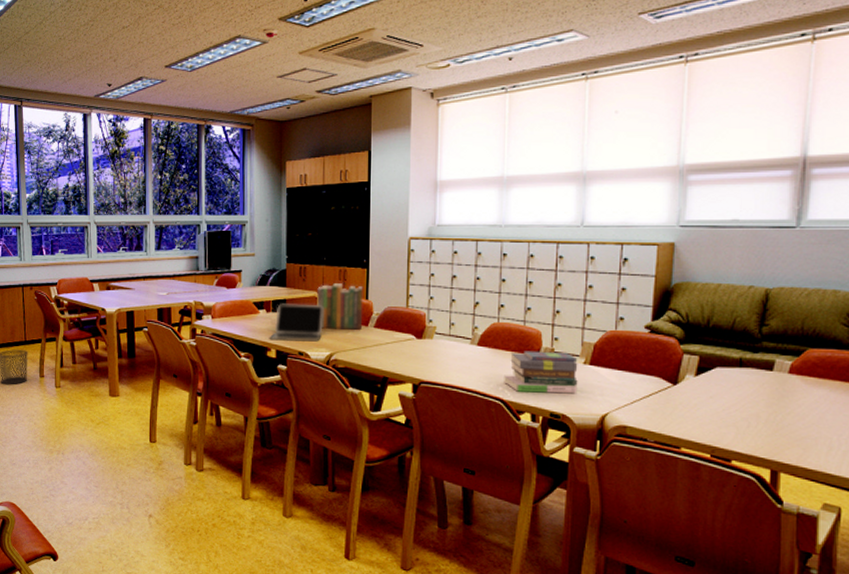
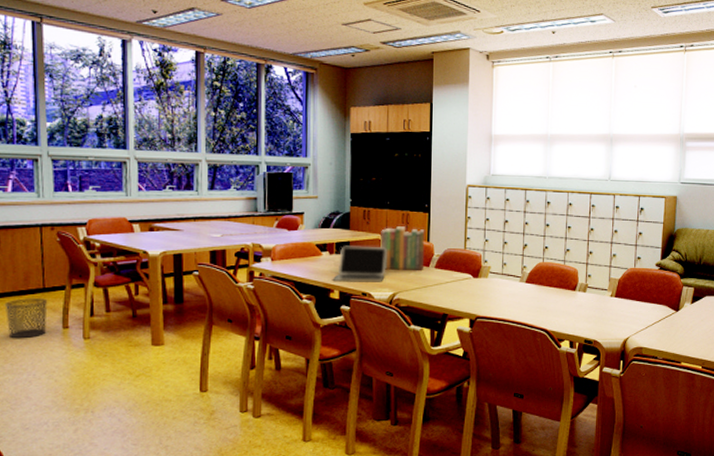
books: present [504,351,578,394] -> none [548,286,606,322]

